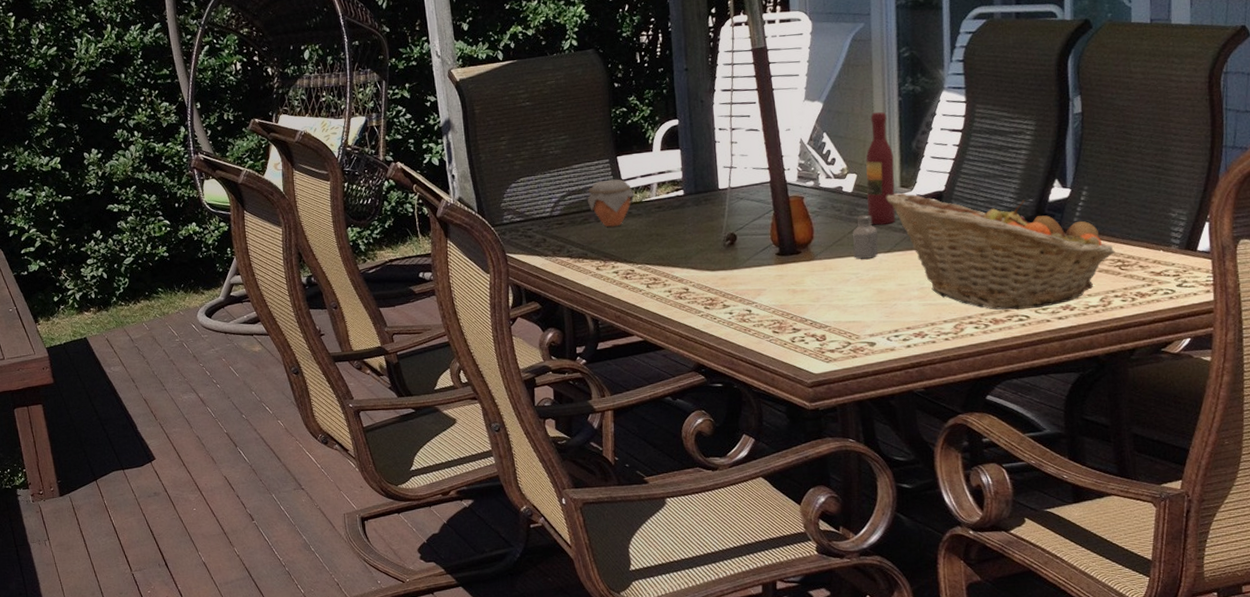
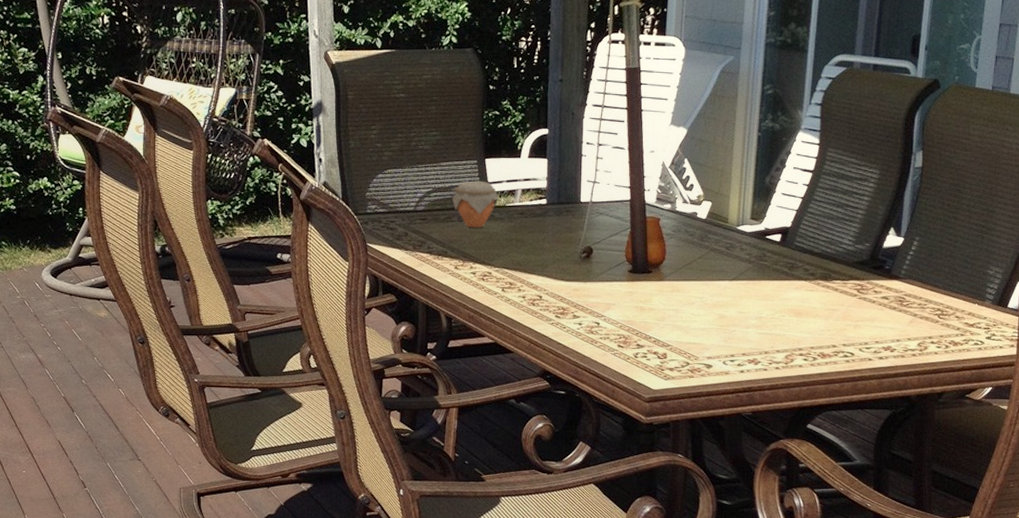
saltshaker: present [852,214,878,259] -> none [701,242,725,284]
wine bottle: present [866,112,896,225] -> none [718,145,748,253]
fruit basket: present [886,193,1115,310] -> none [736,224,936,346]

